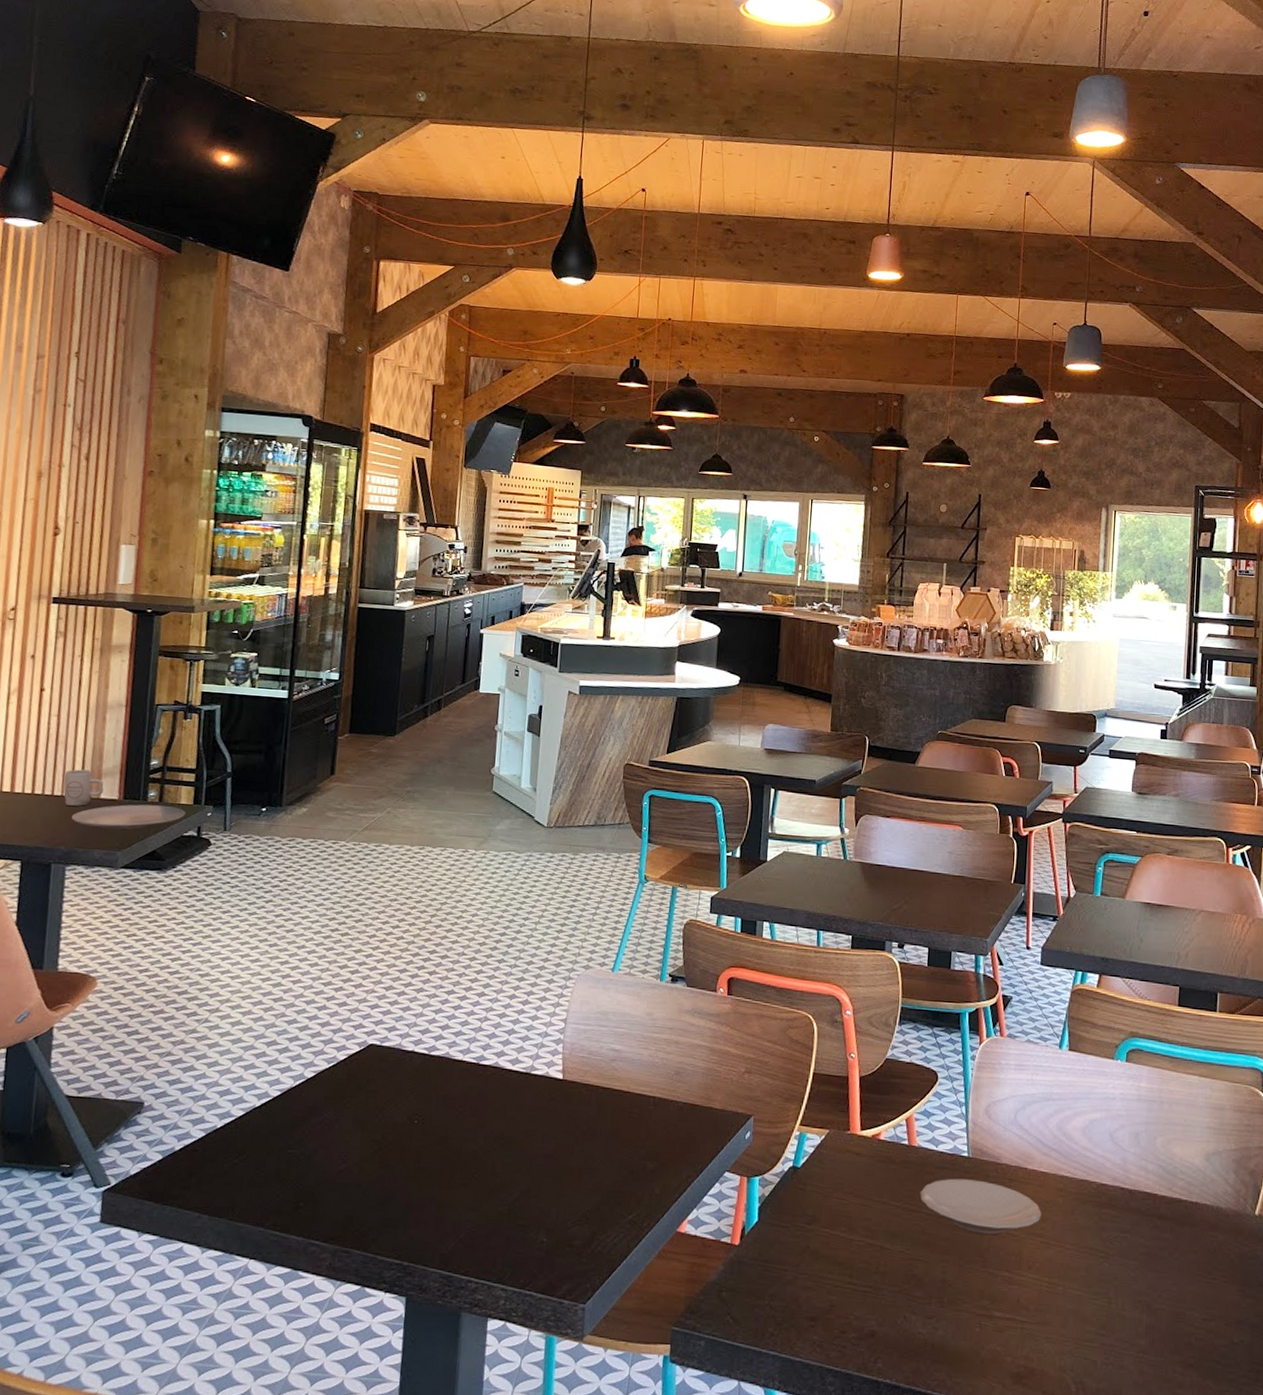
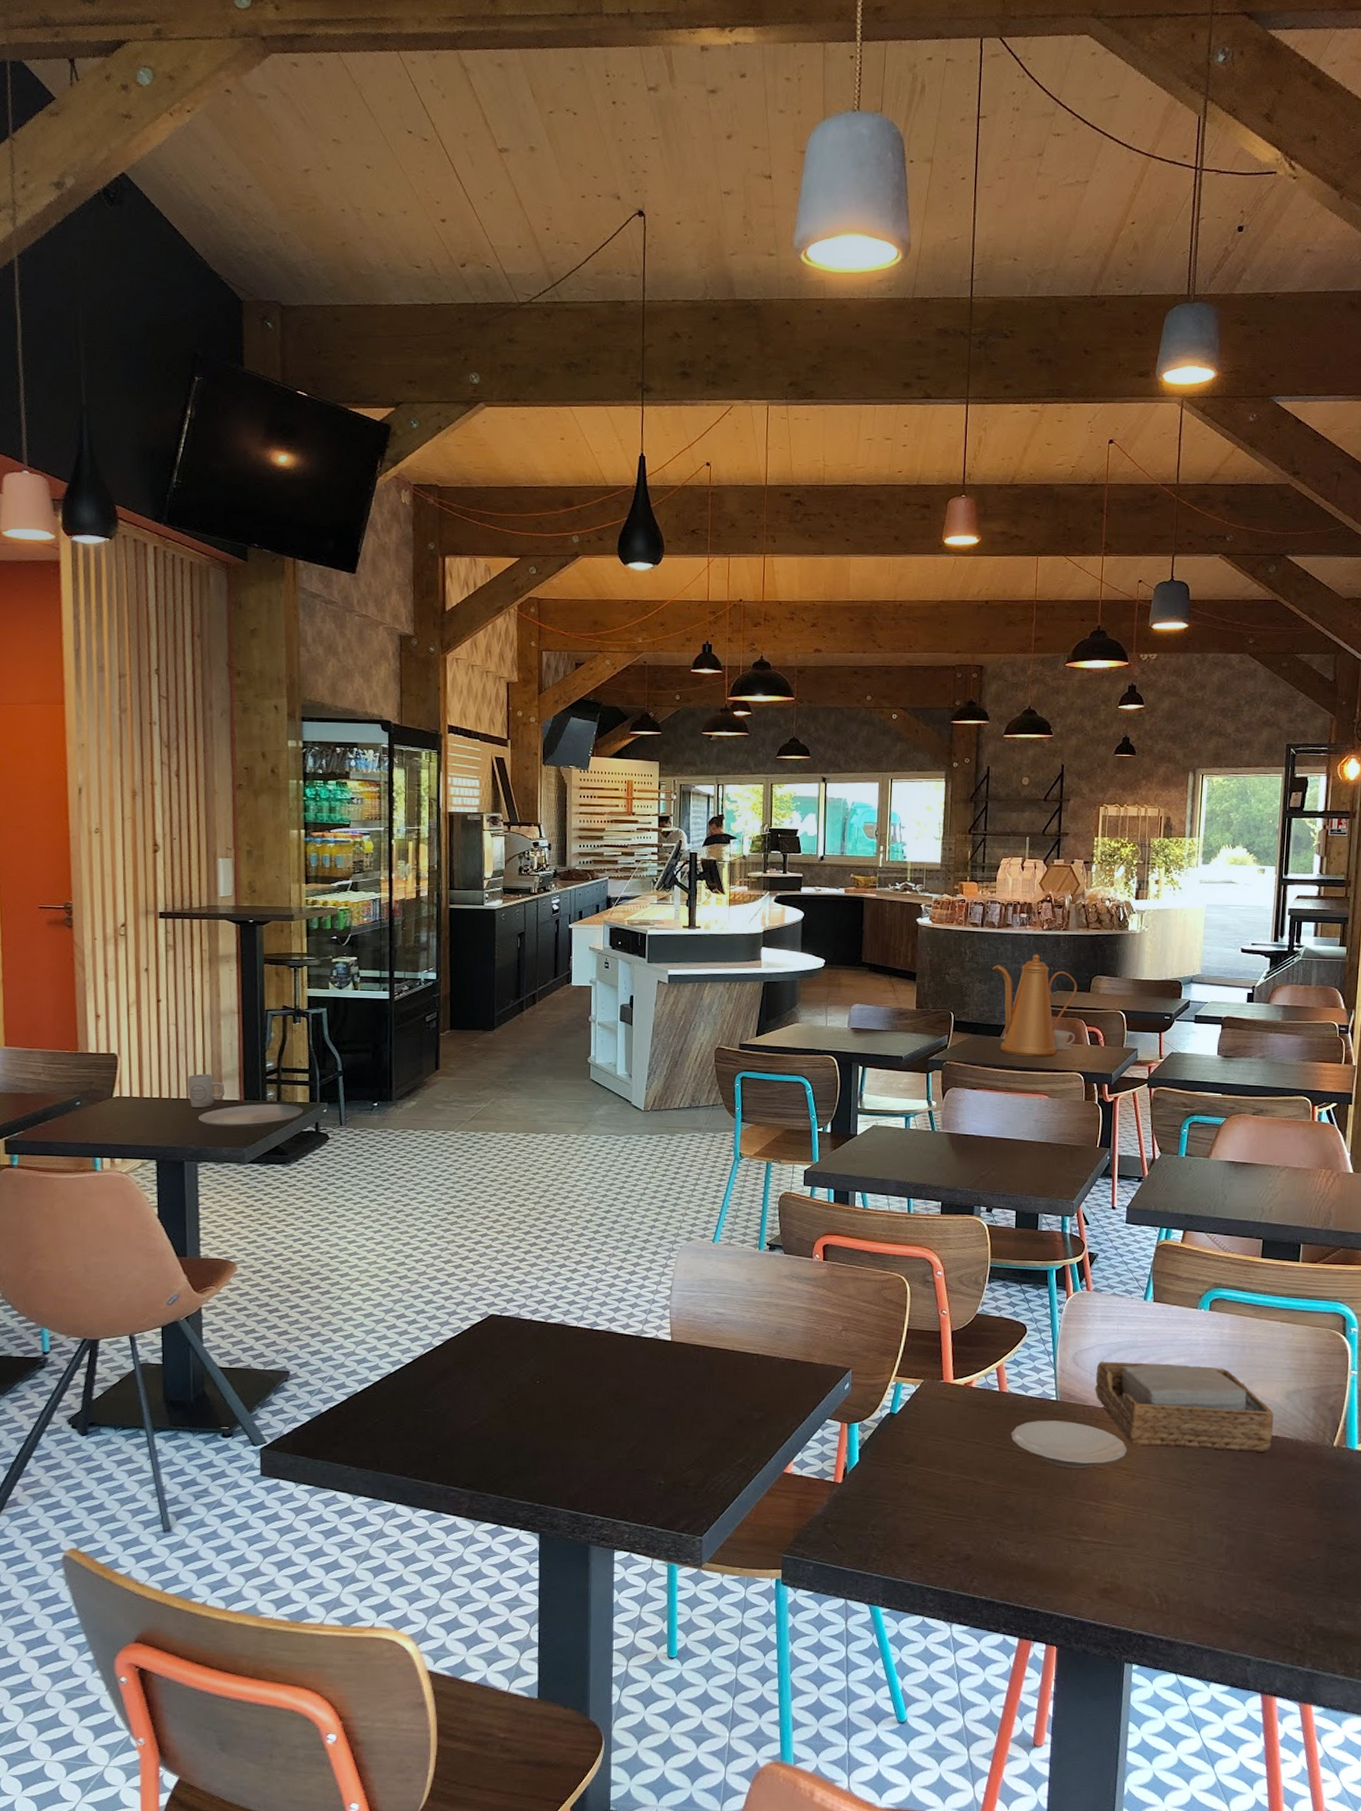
coffee pot: none [908,680,993,788] -> present [992,954,1077,1058]
teacup: none [968,758,991,782] -> present [1053,1029,1076,1051]
napkin holder: none [1008,1114,1194,1220] -> present [1095,1361,1274,1452]

